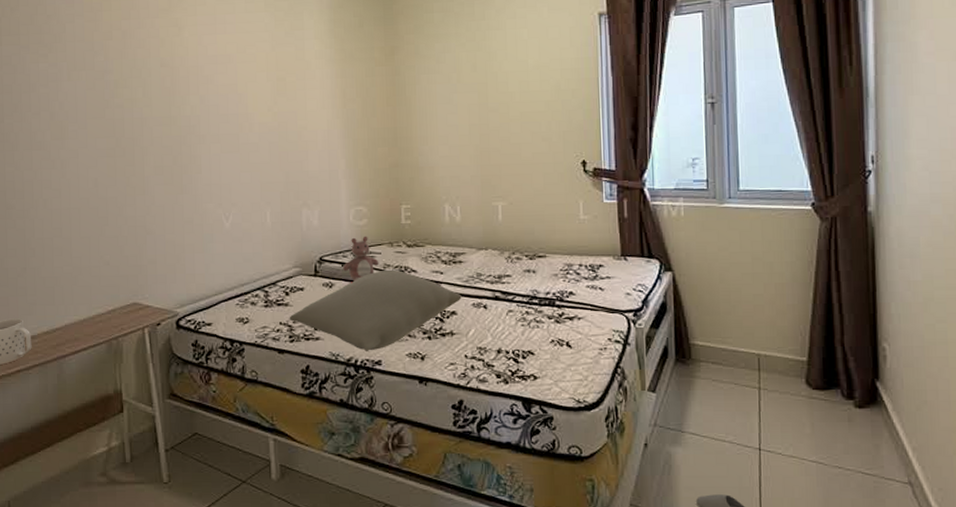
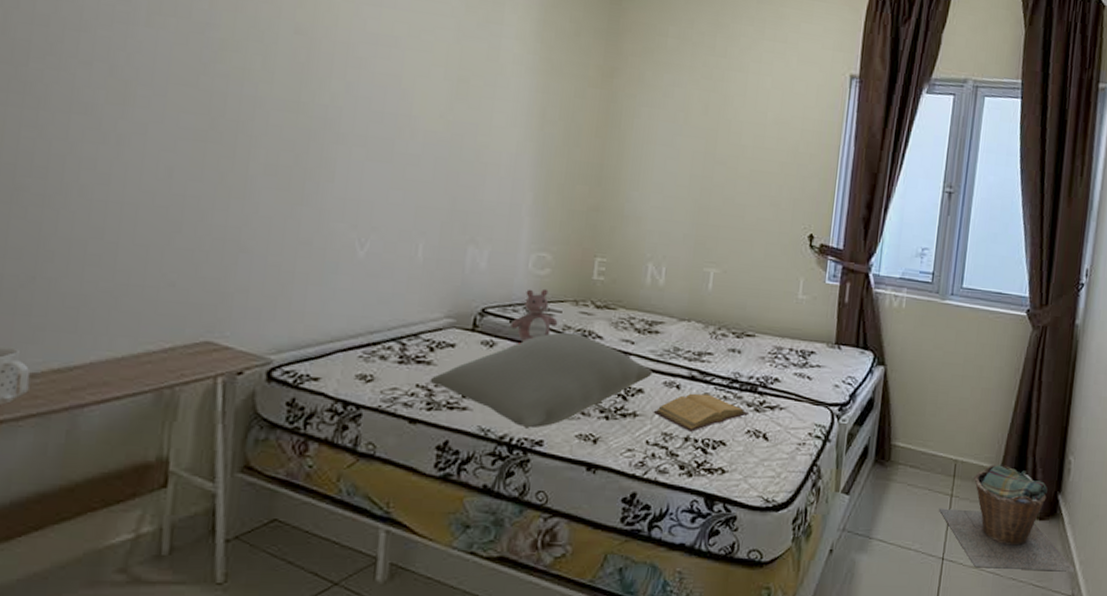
book: none [467,311,551,345] -> present [653,393,750,432]
laundry basket: none [749,355,910,459] -> present [939,464,1076,572]

